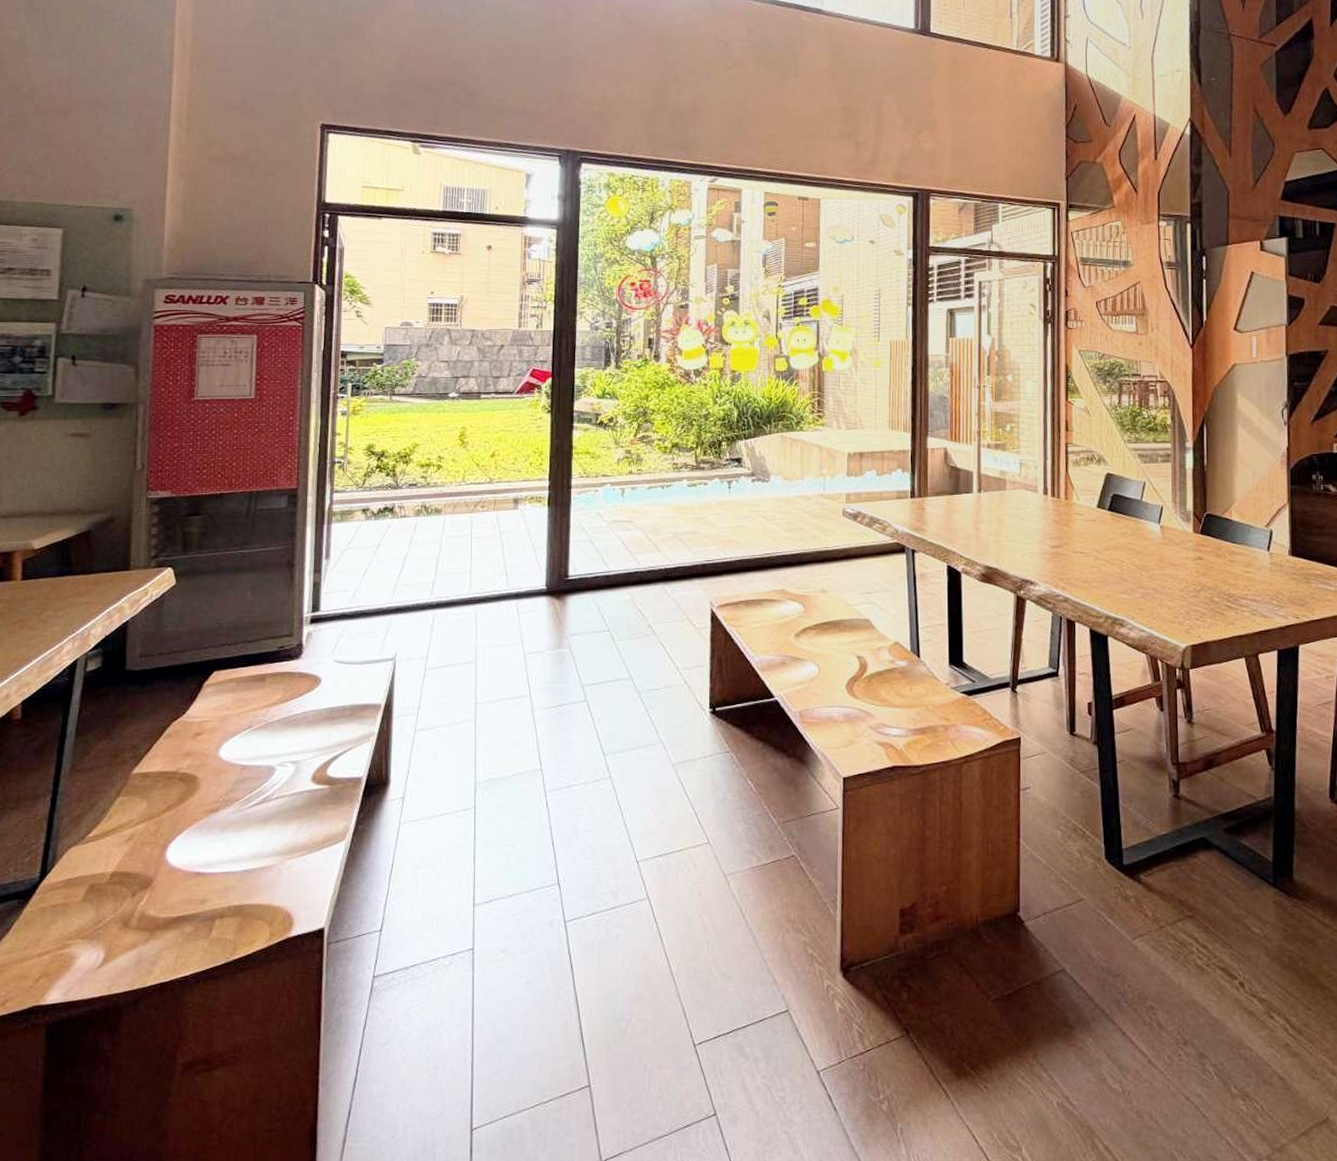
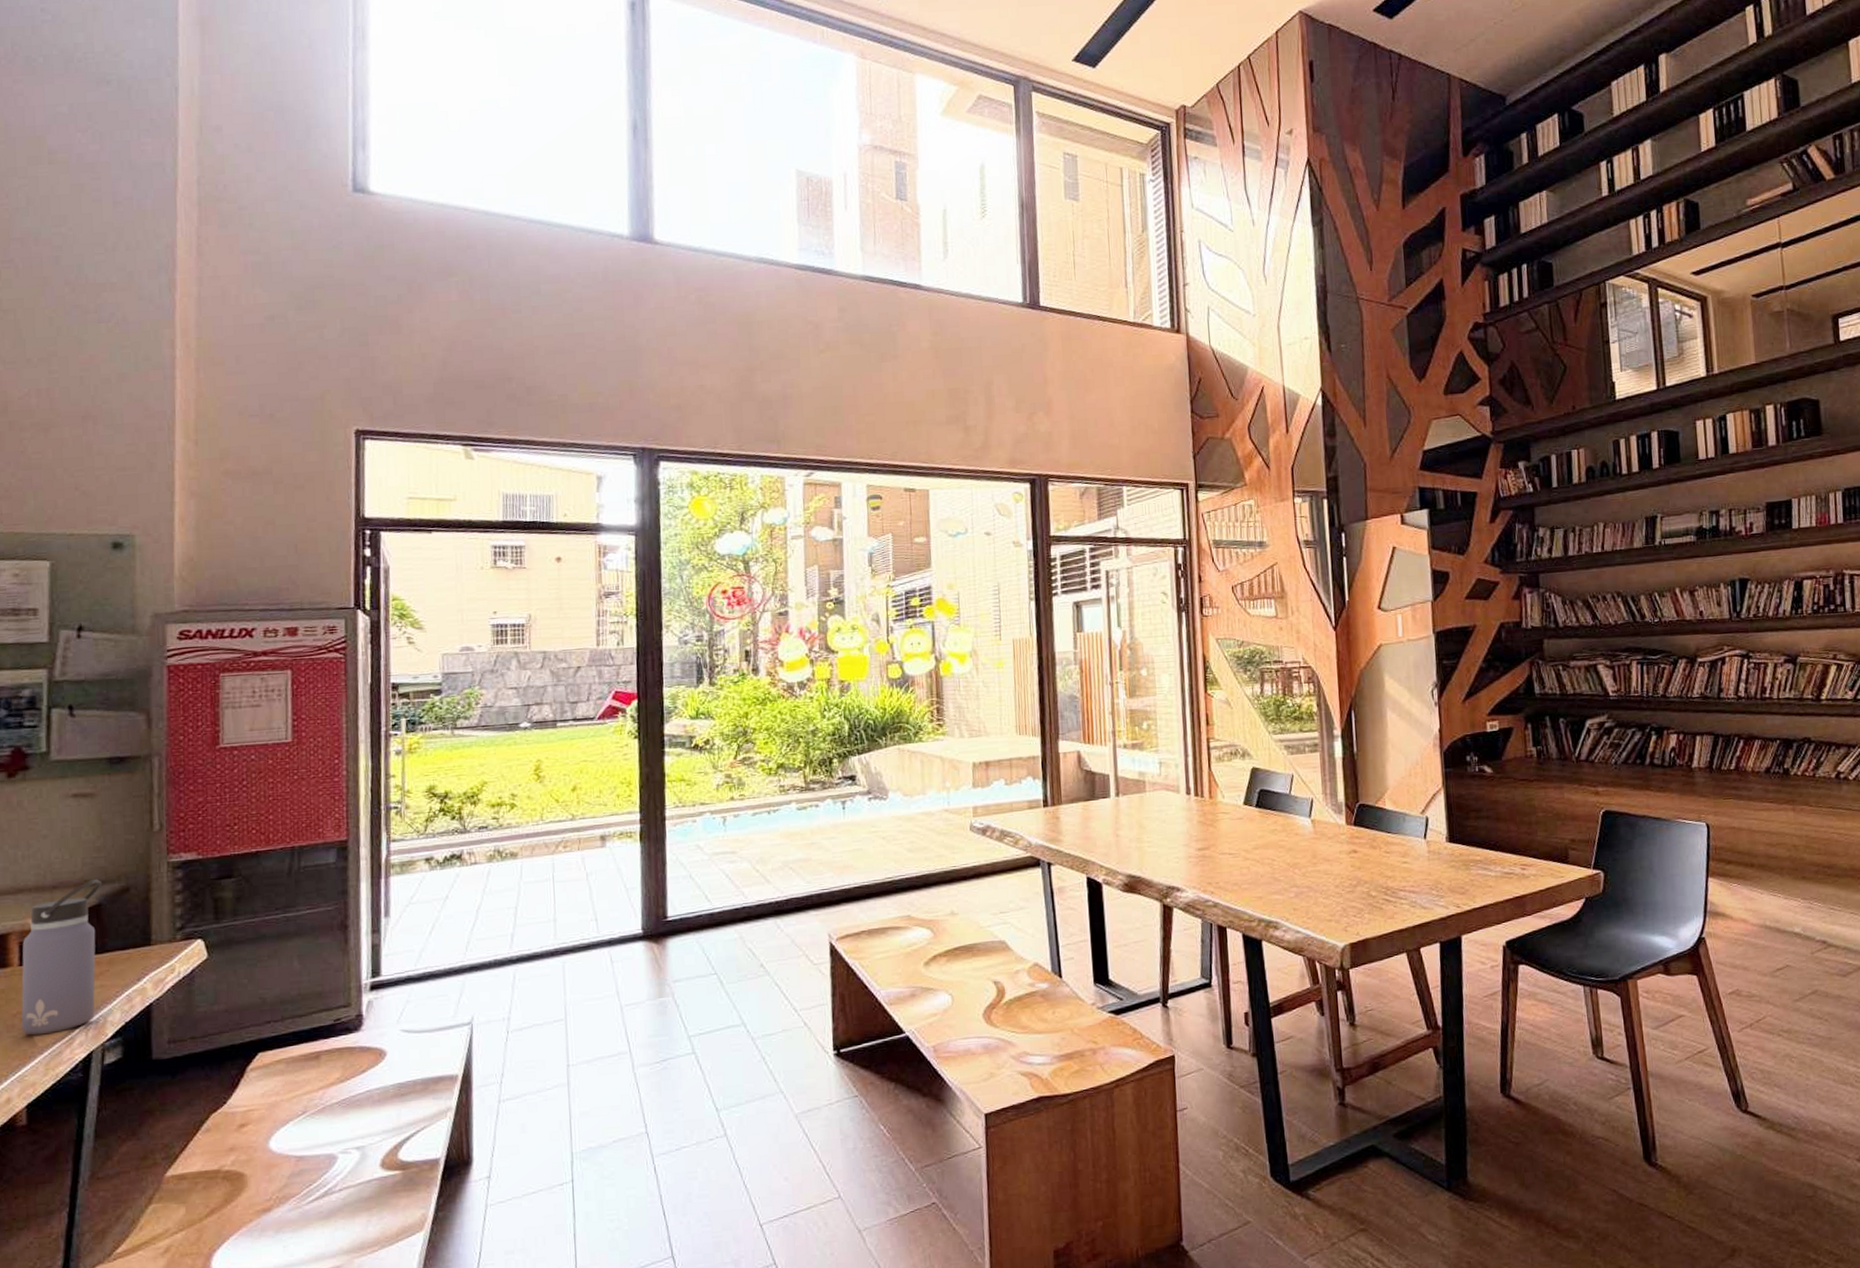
water bottle: none [20,508,91,642] -> present [21,878,102,1036]

